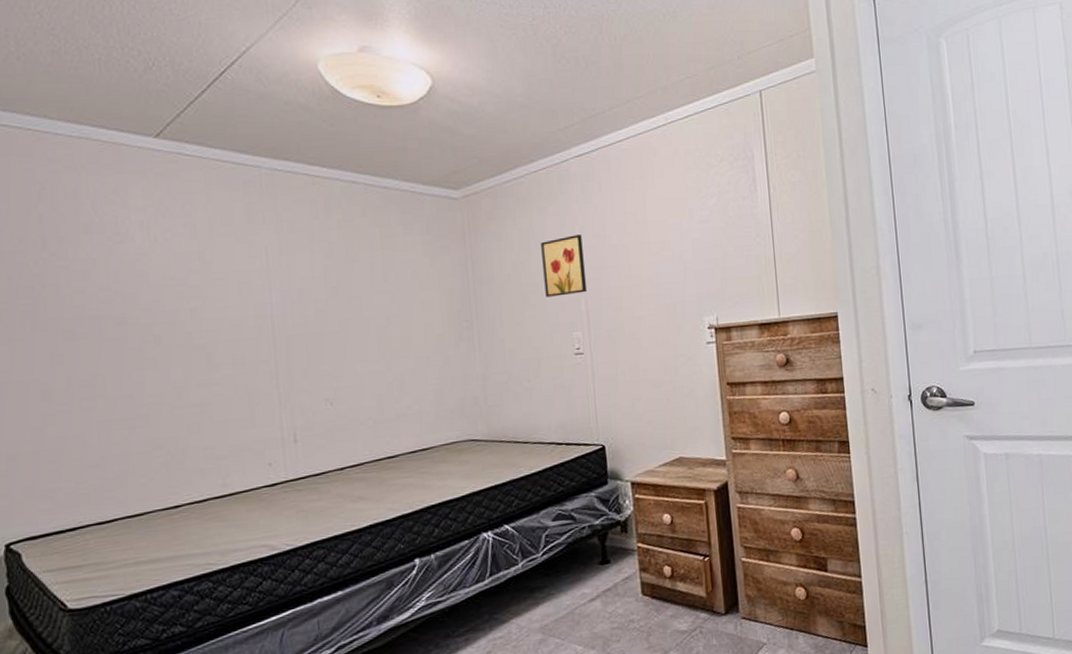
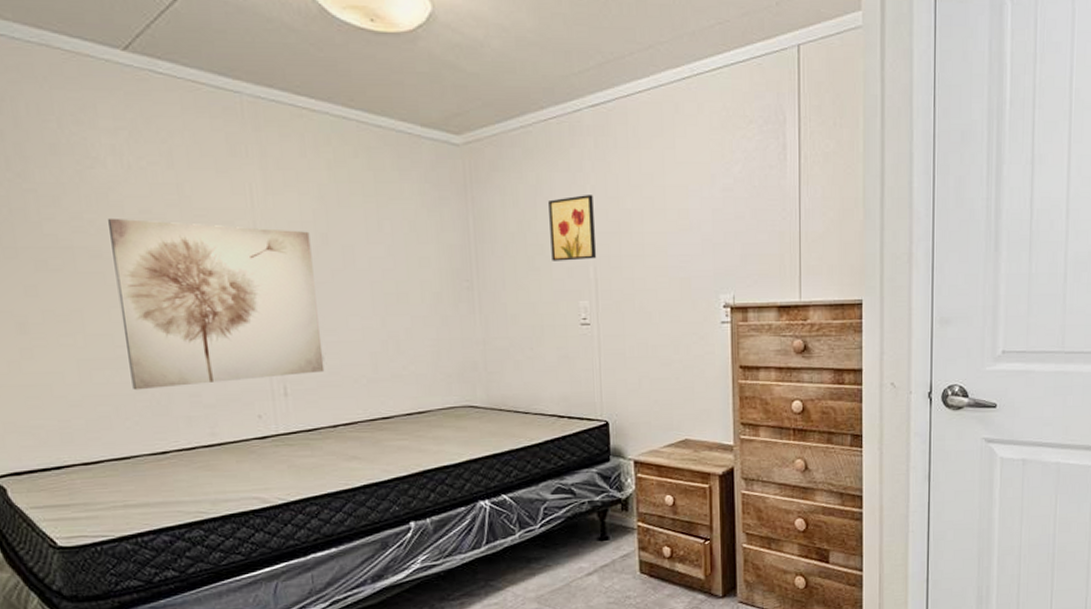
wall art: none [134,286,333,448] -> present [108,218,325,390]

